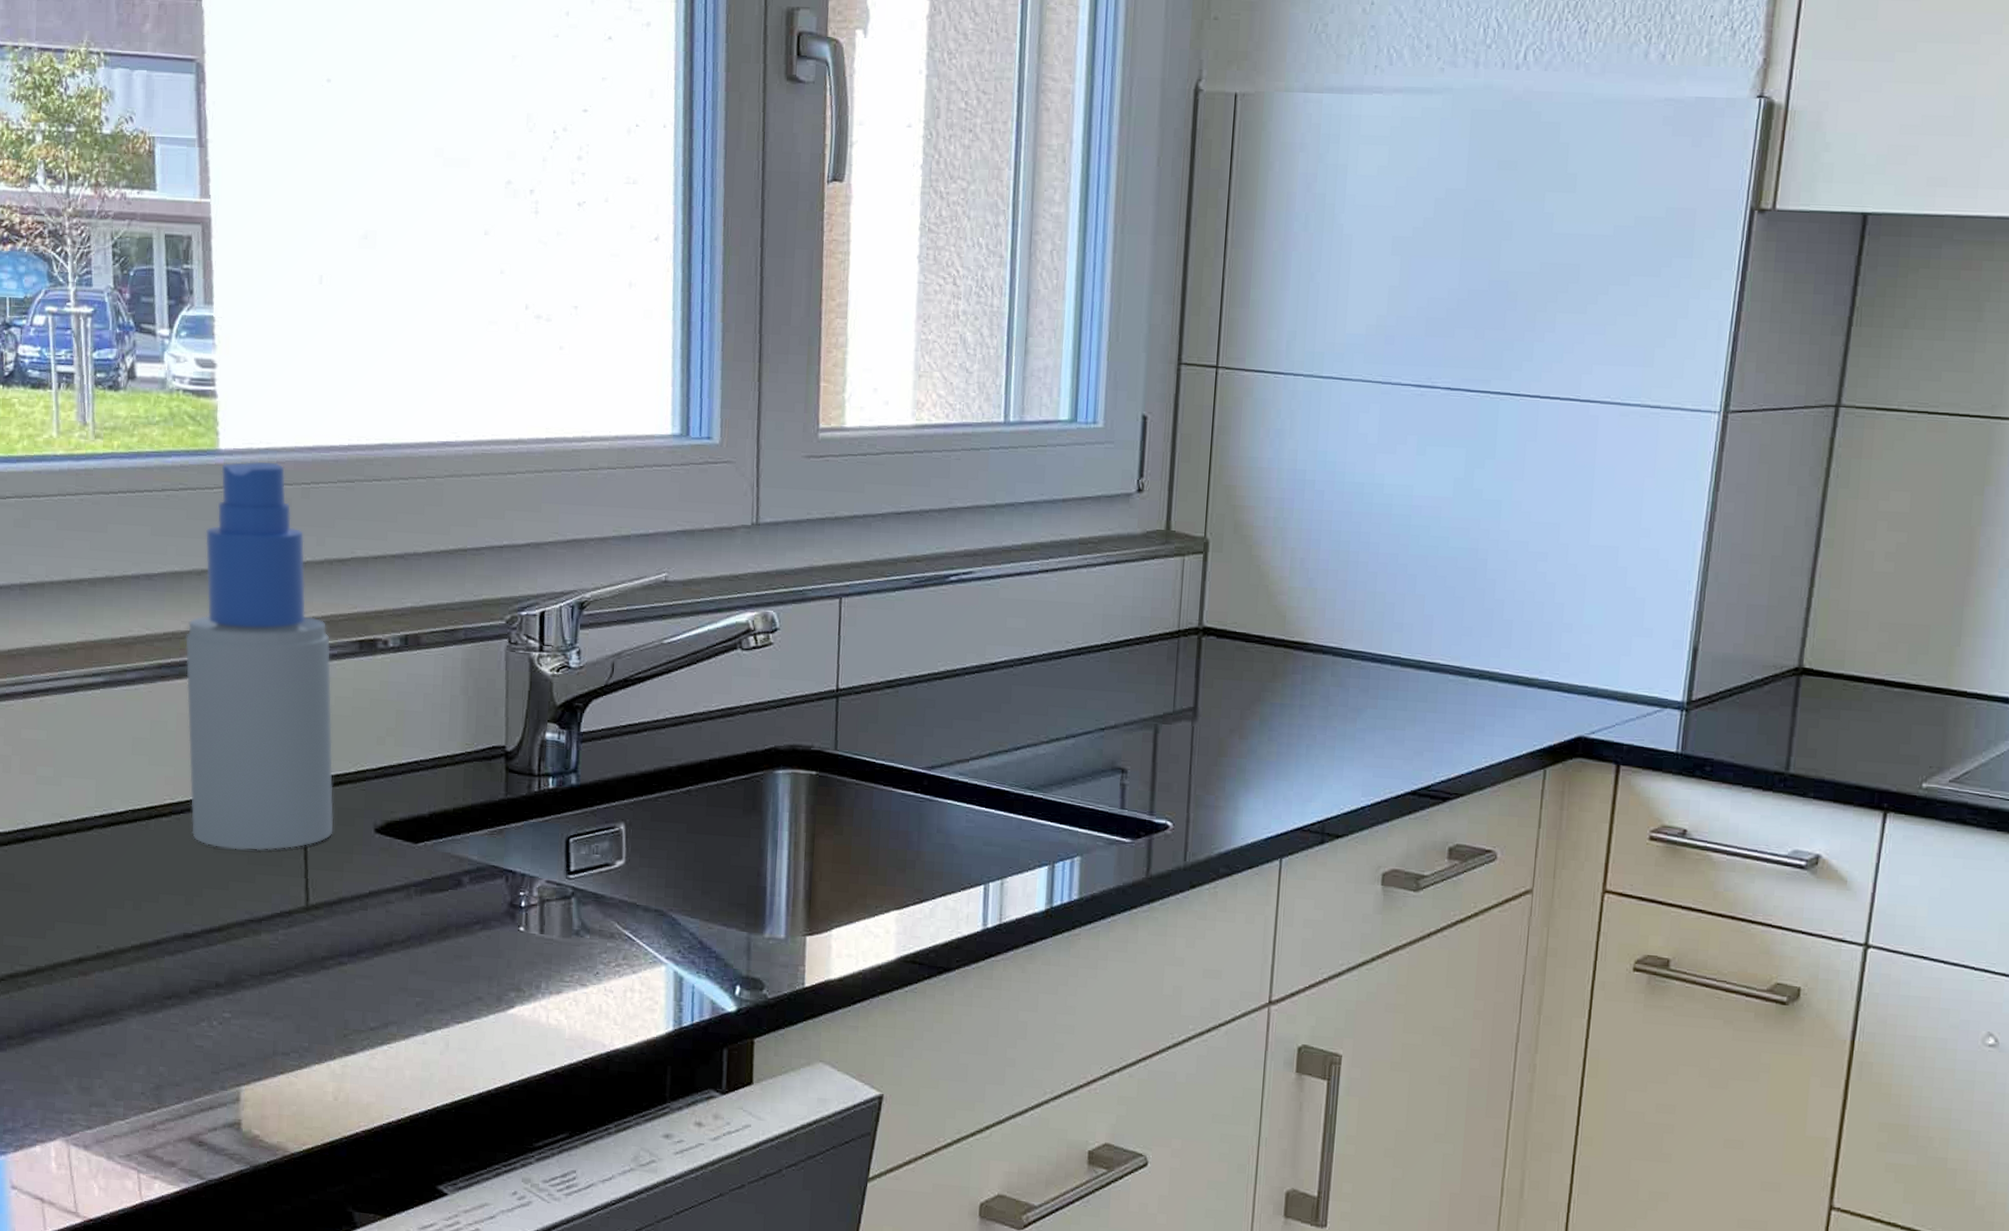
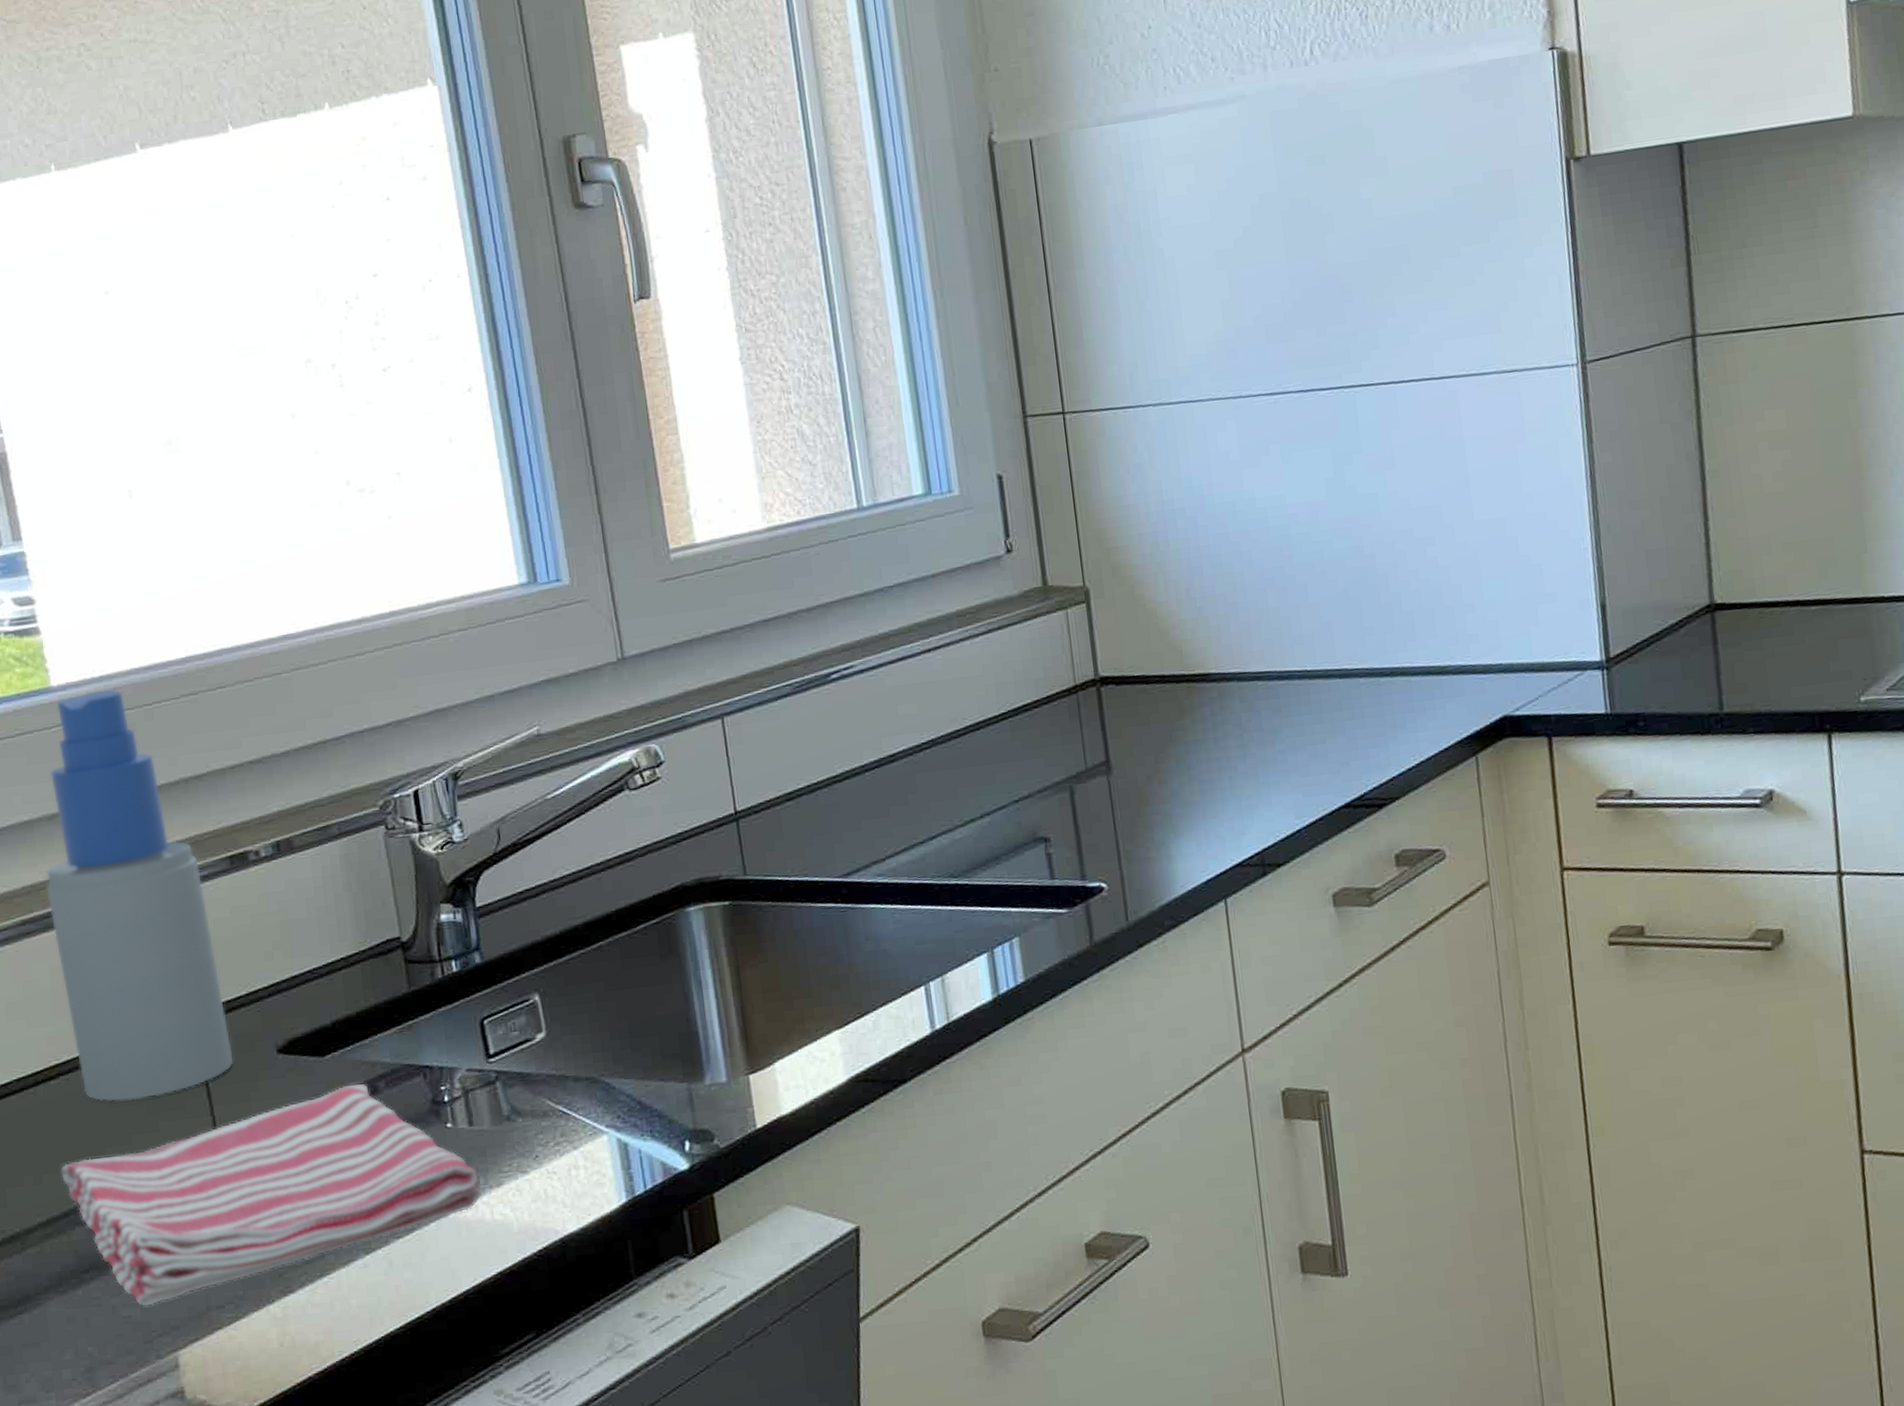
dish towel: none [159,873,542,1041] -> present [60,1083,483,1307]

